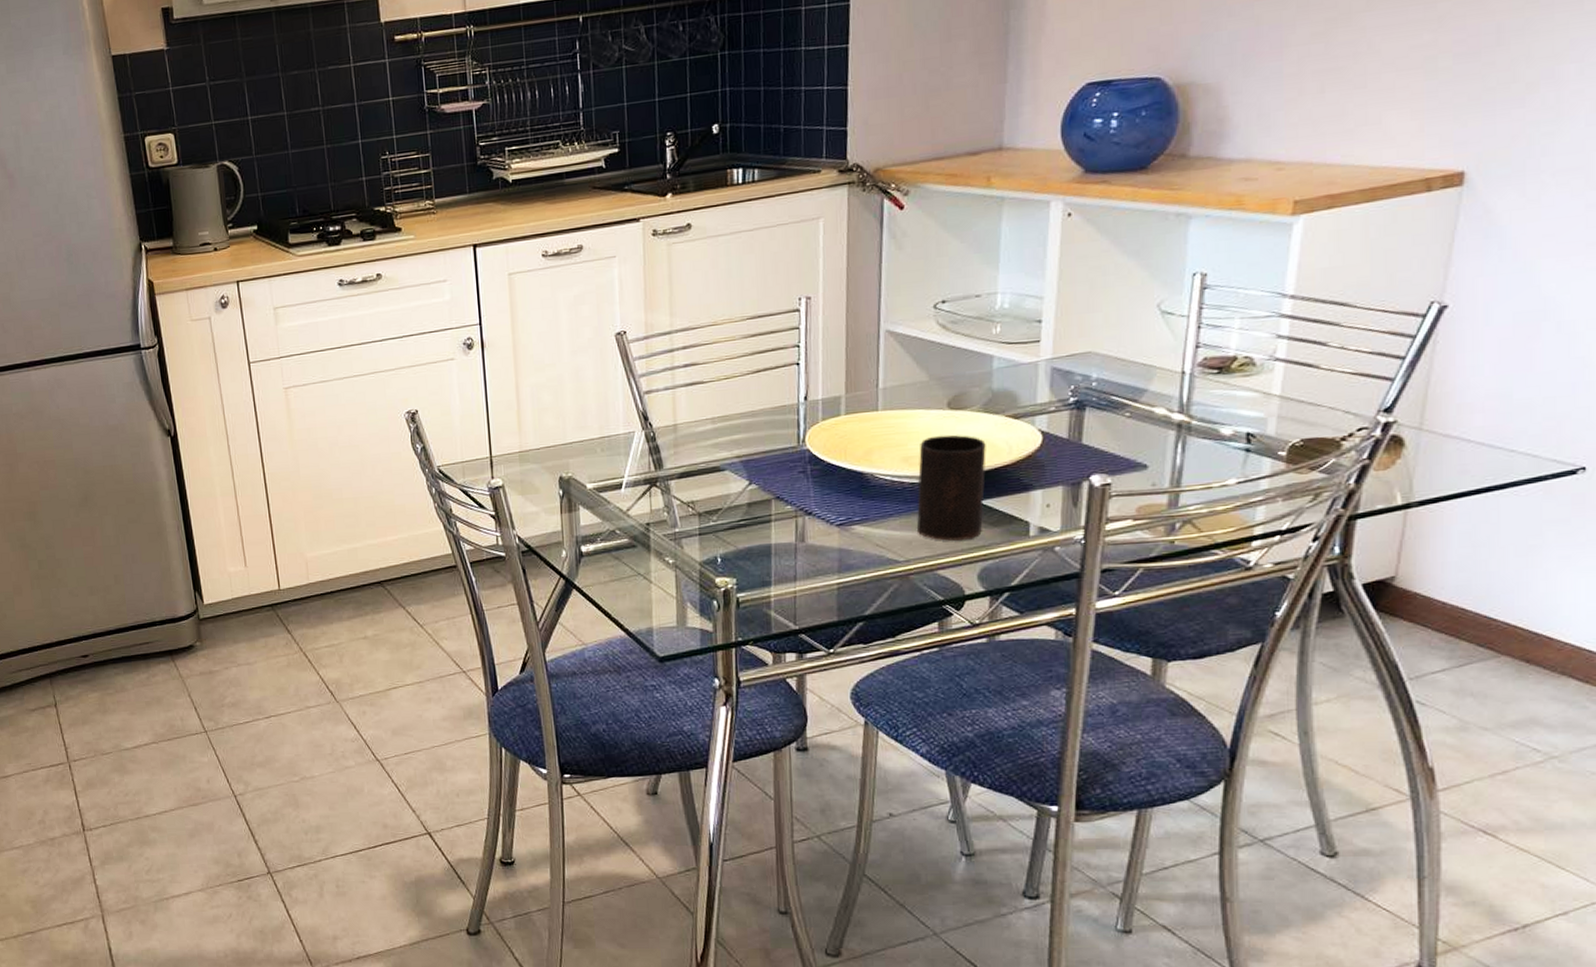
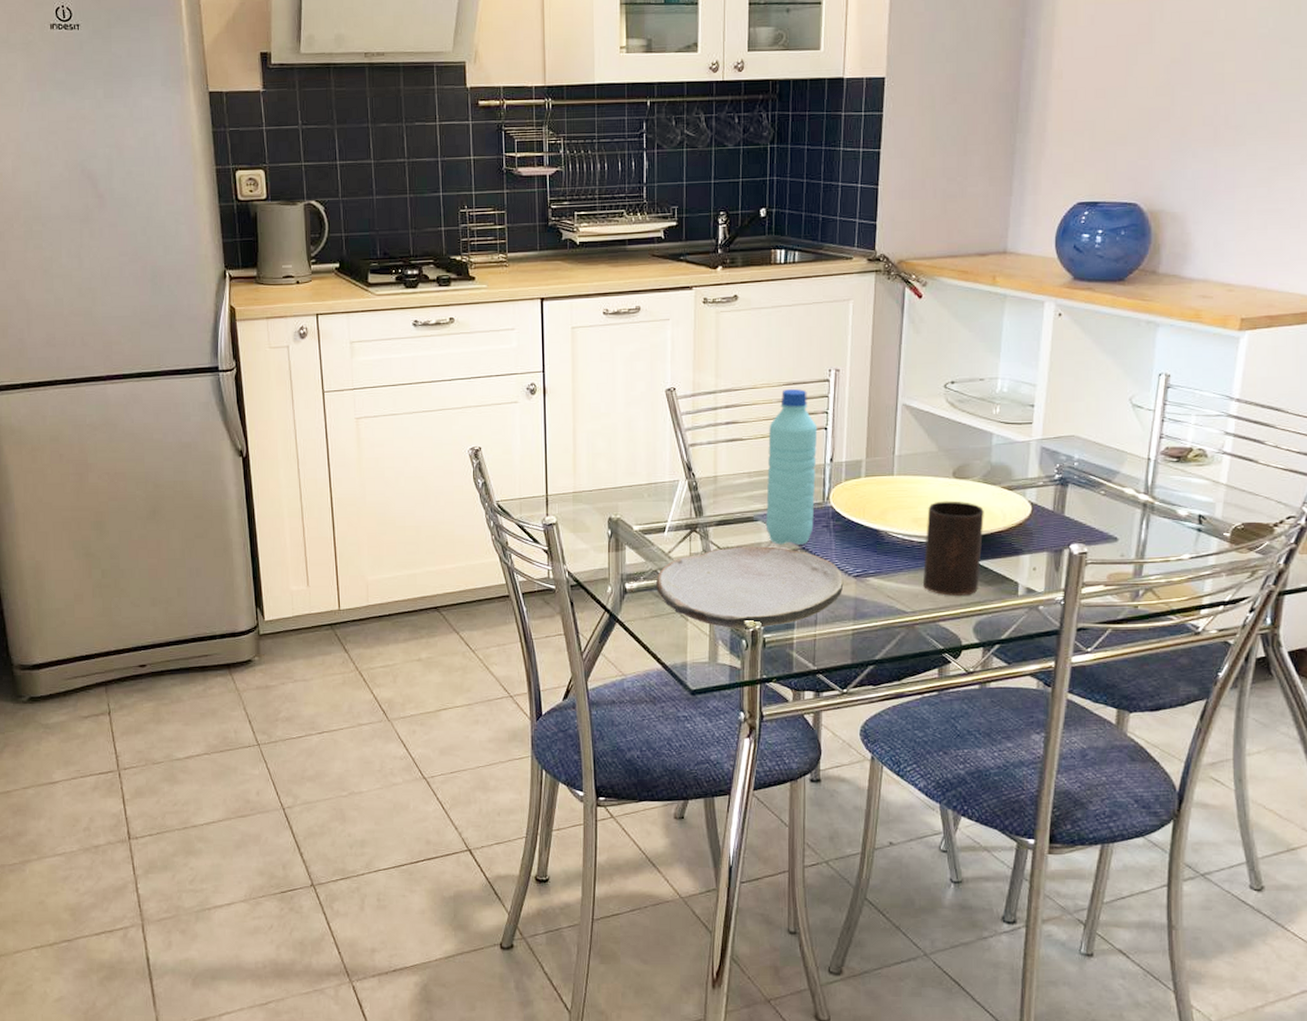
plate: none [615,497,826,590] -> present [656,545,844,629]
water bottle: none [732,322,789,495] -> present [765,389,818,545]

